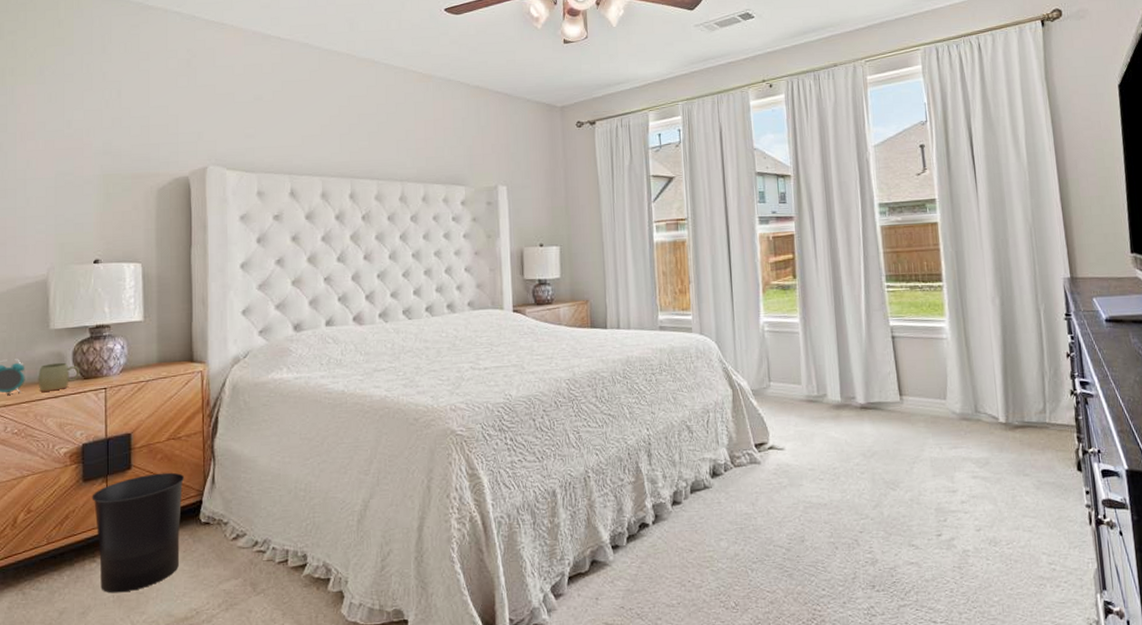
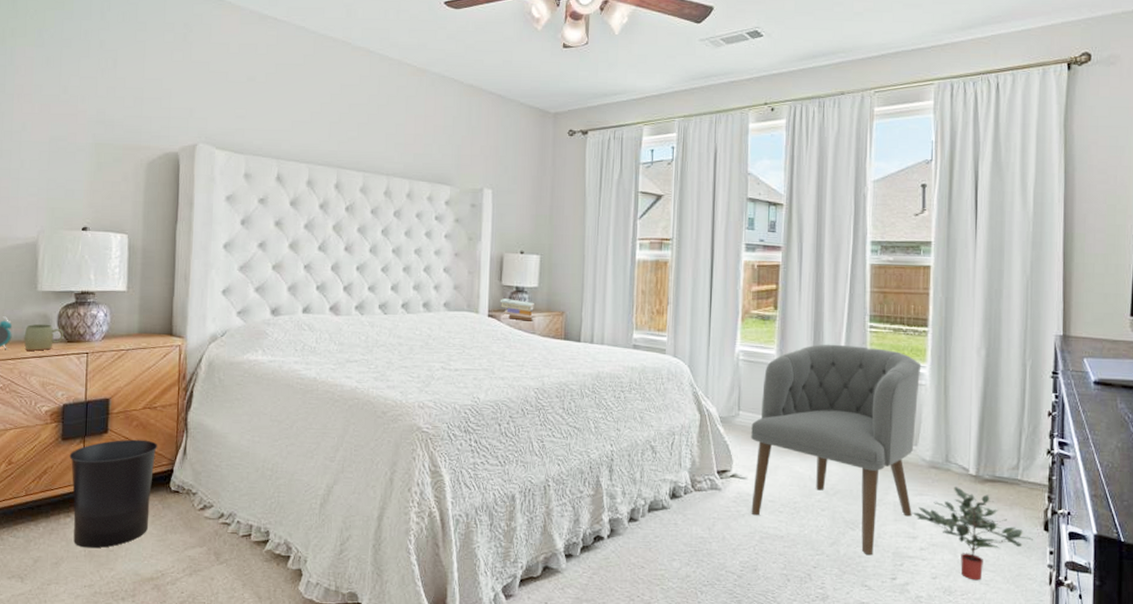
books: none [523,292,558,313] -> present [500,299,534,321]
armchair: none [783,306,949,514] -> present [751,344,922,556]
potted plant: none [949,436,1070,529] -> present [912,487,1034,581]

